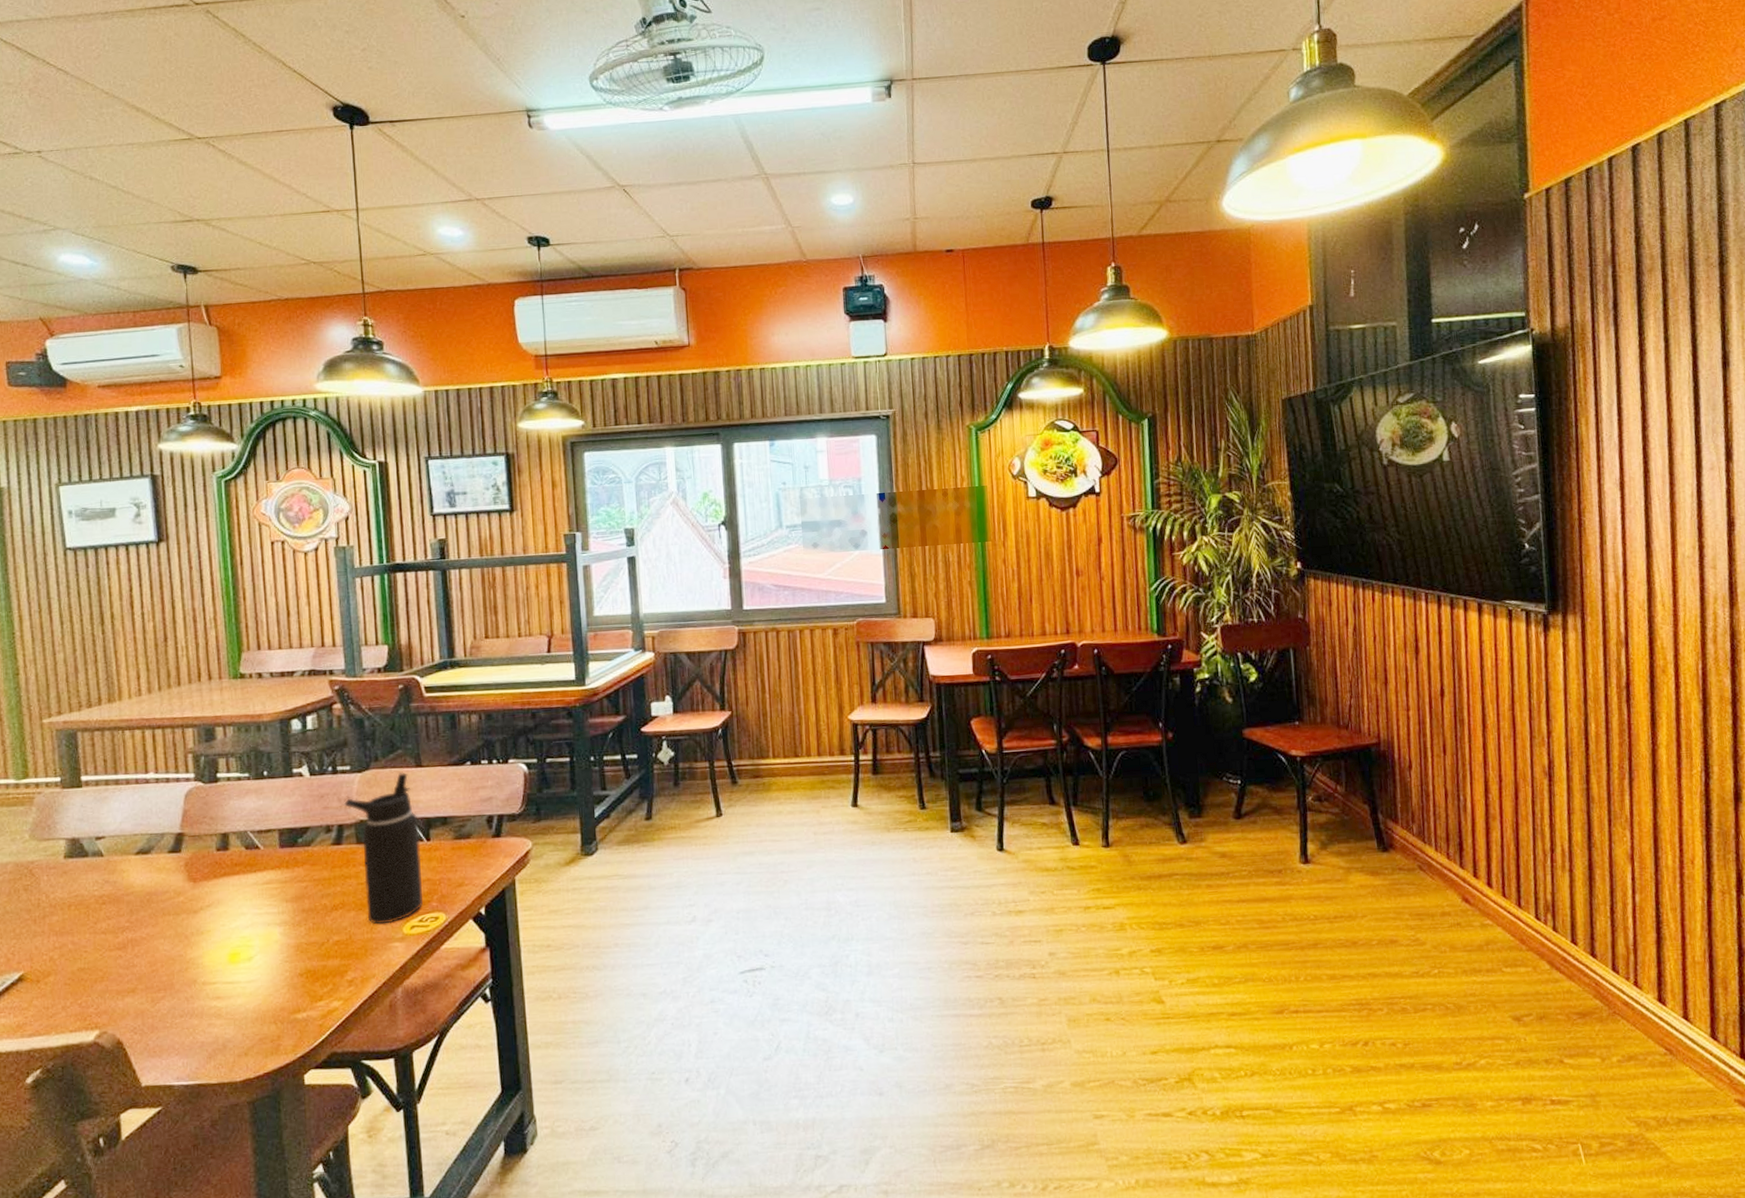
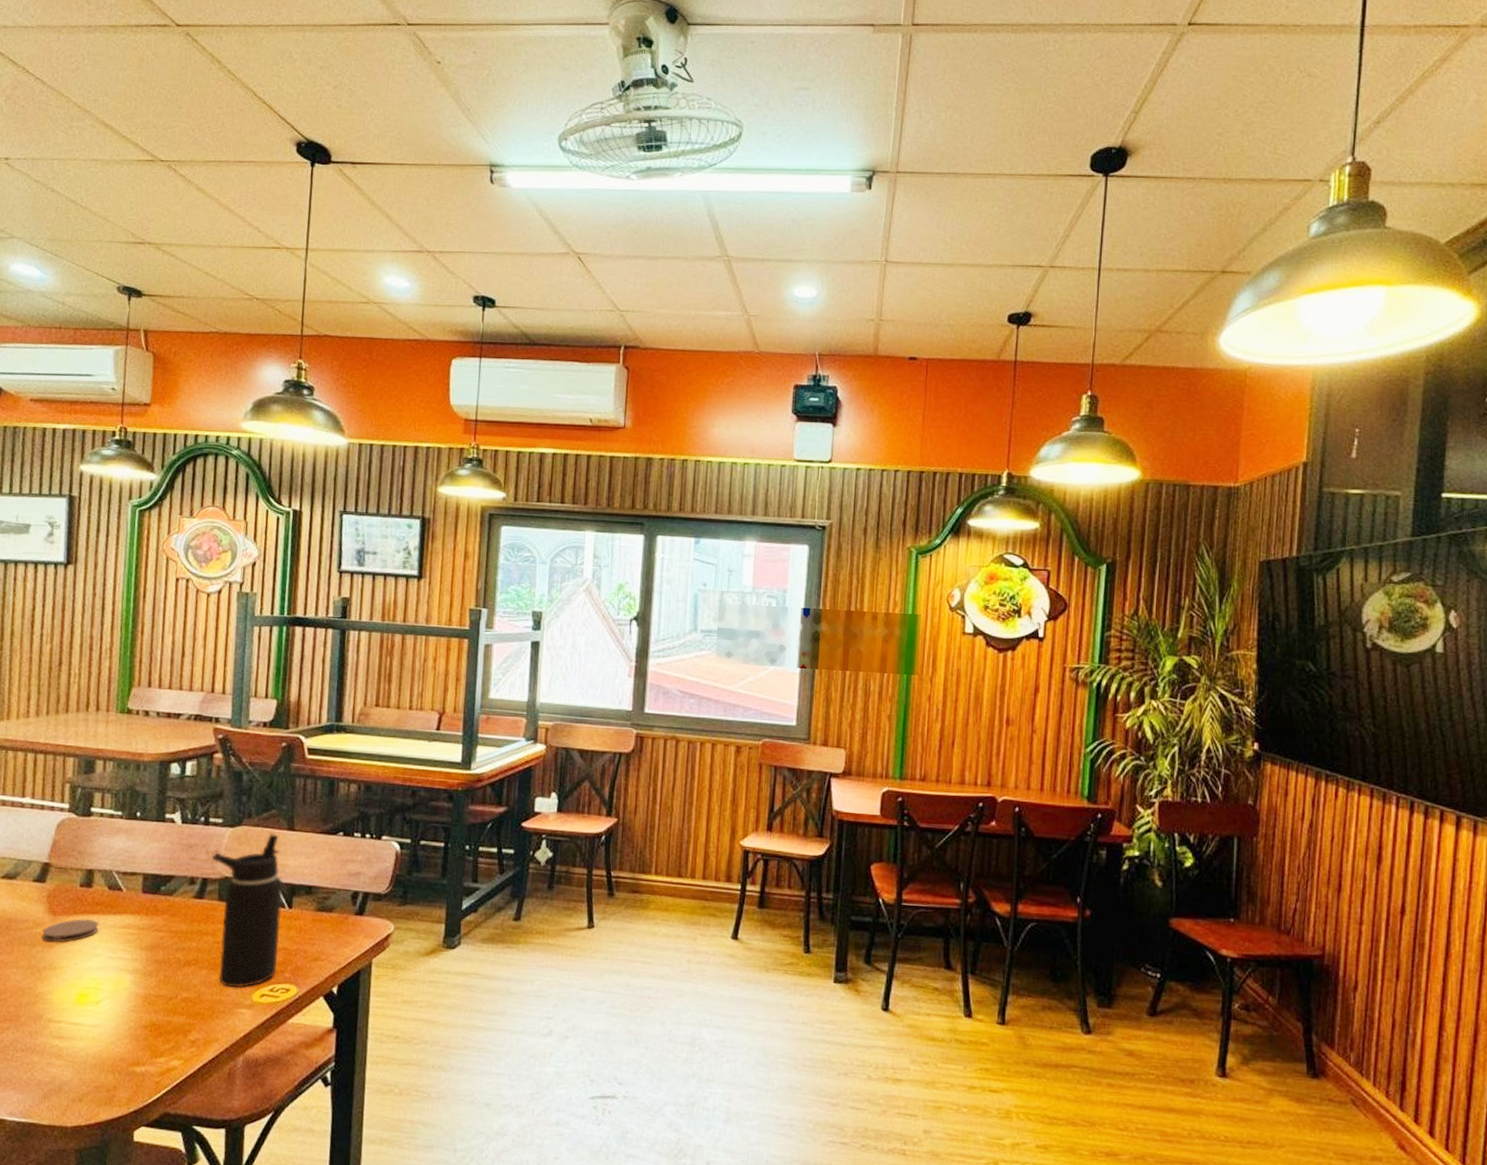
coaster: none [185,880,241,909] -> present [42,918,99,943]

